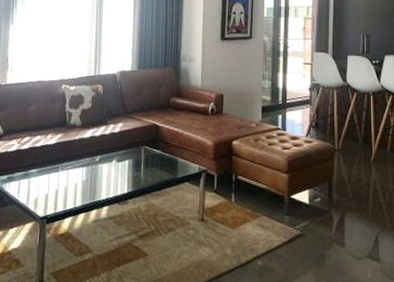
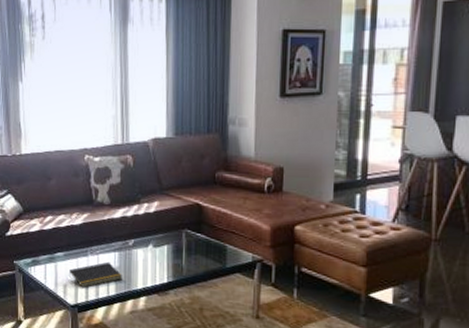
notepad: none [40,176,88,200] -> present [68,261,122,287]

